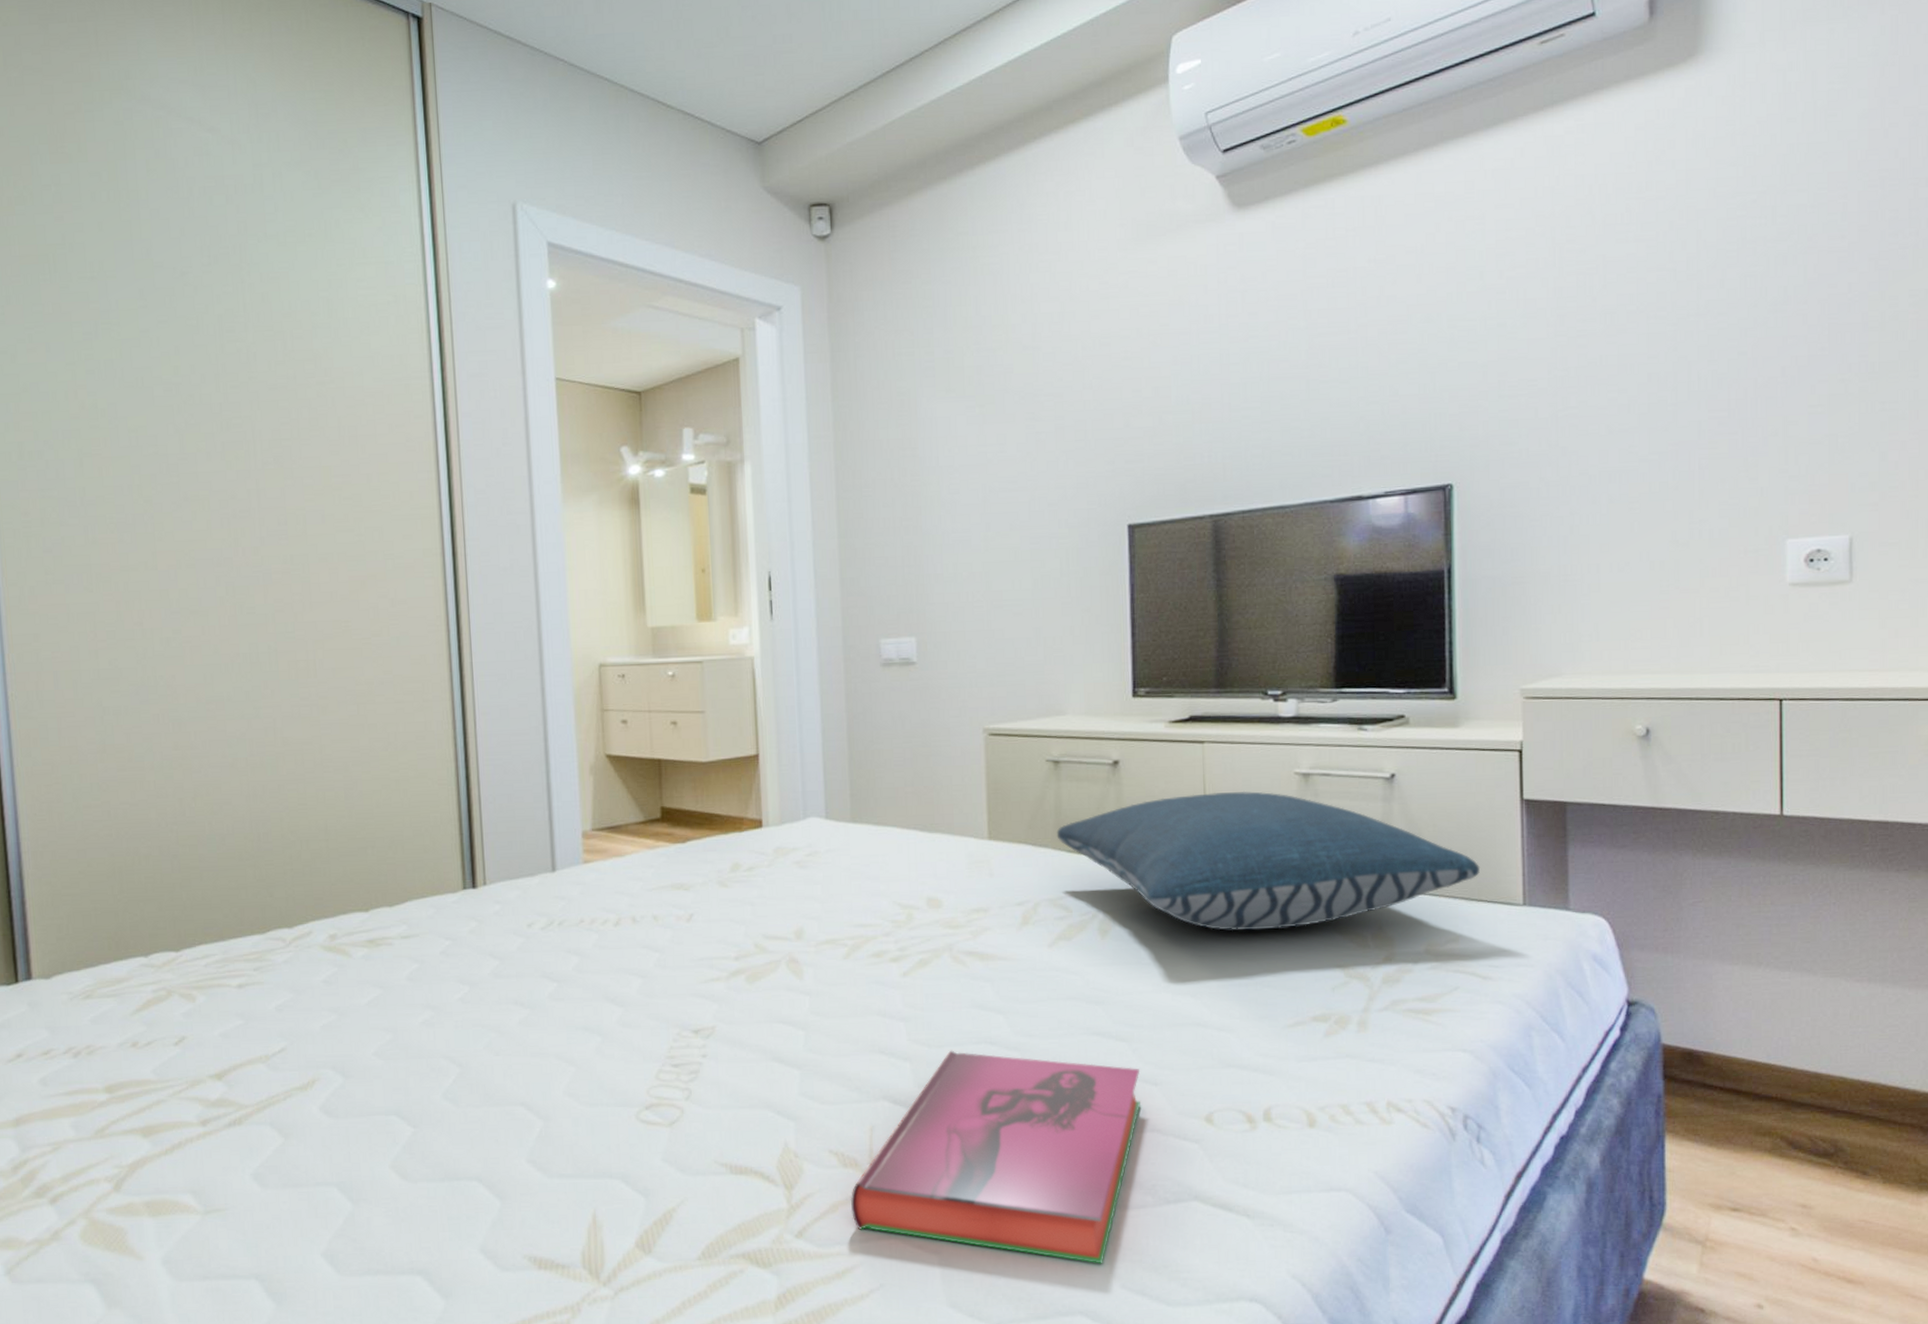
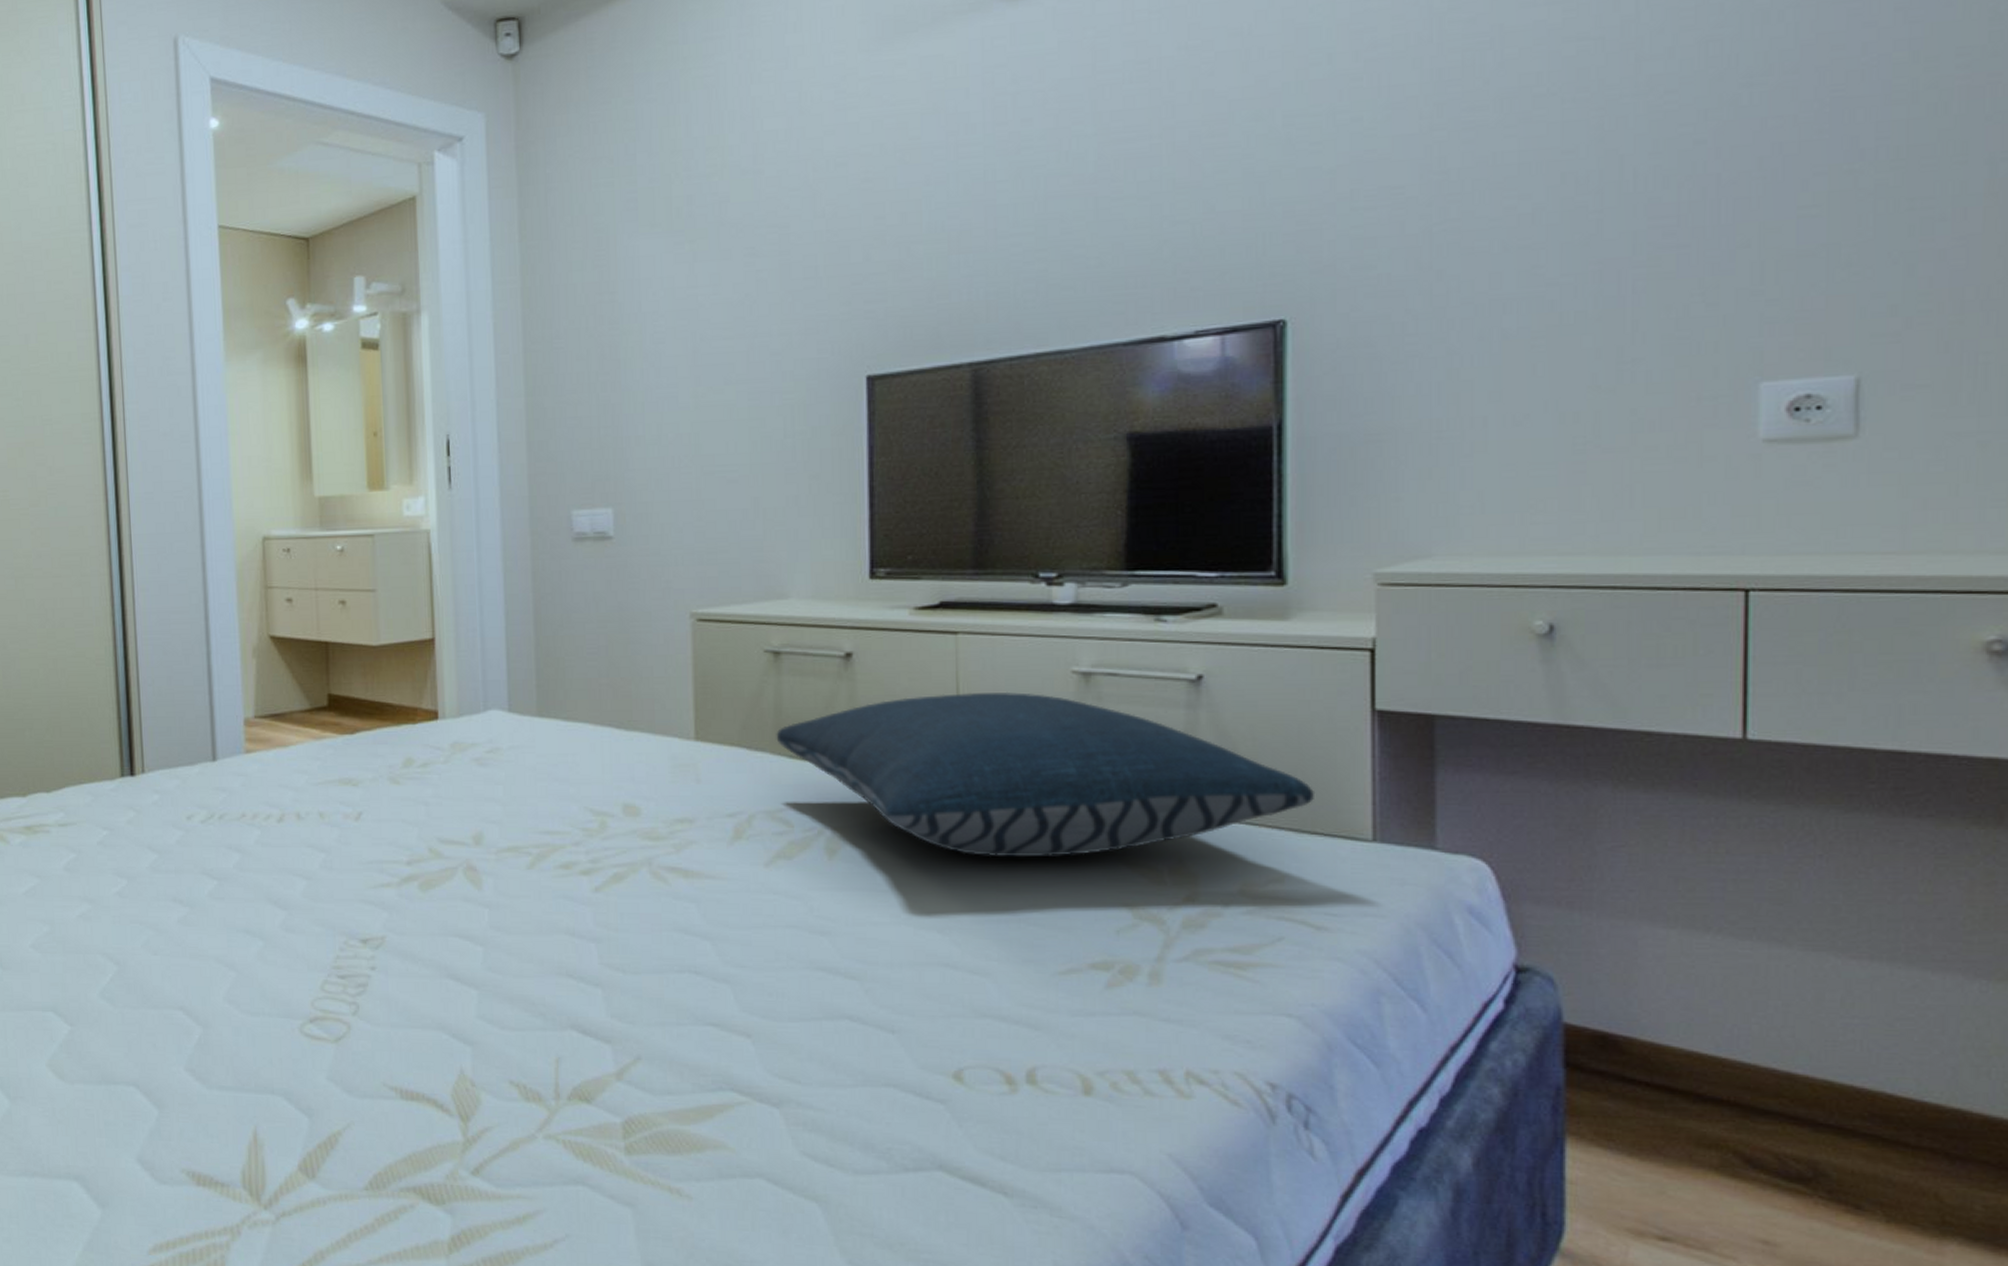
hardback book: present [850,1050,1140,1264] -> none [532,978,874,1234]

